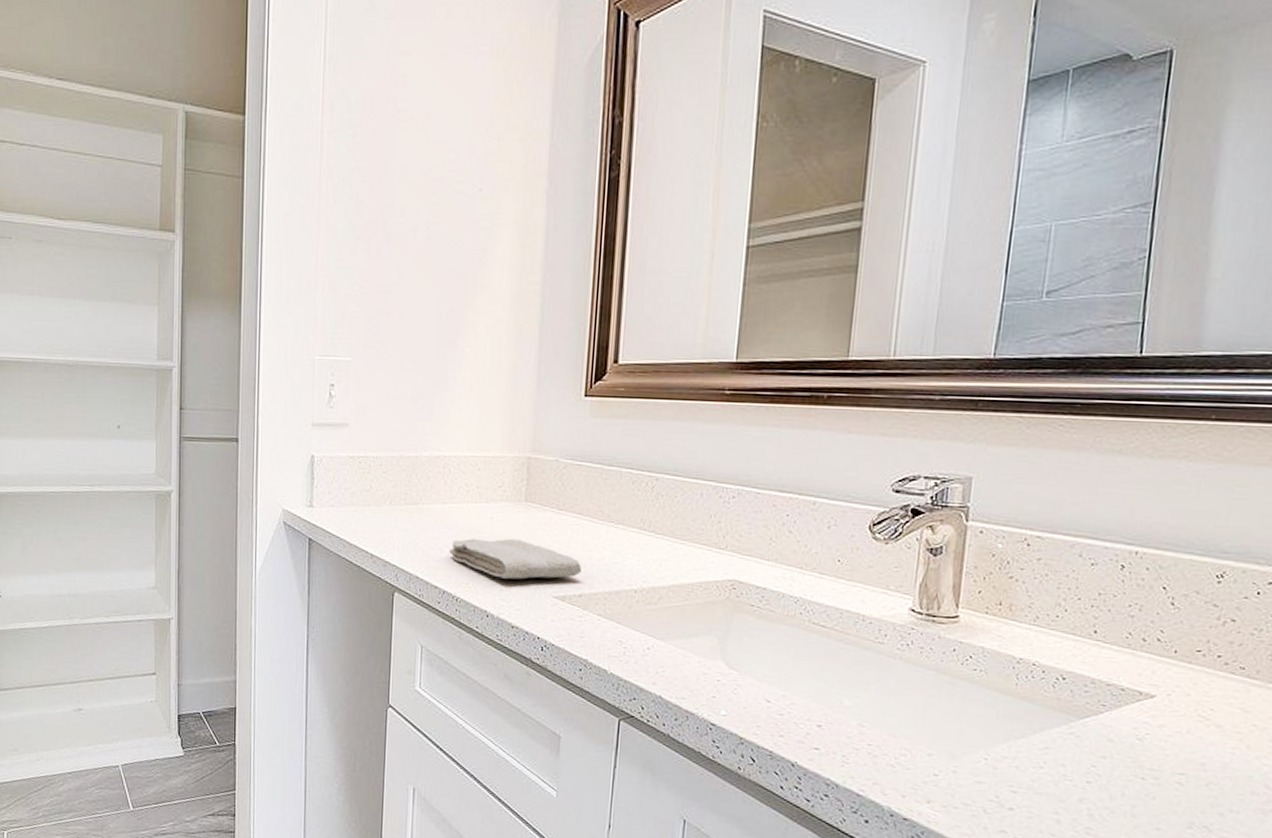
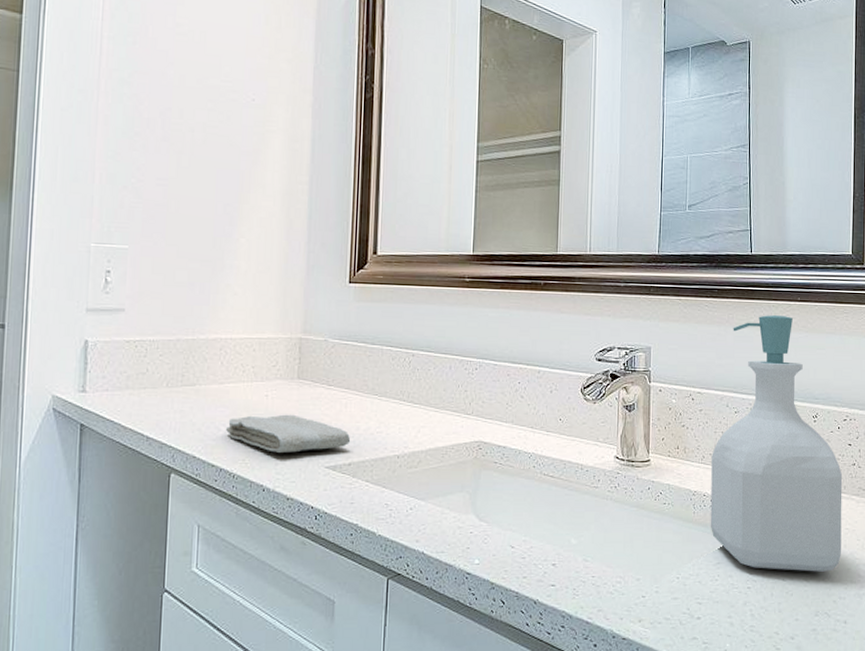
soap bottle: none [1038,438,1256,776] -> present [710,315,843,572]

